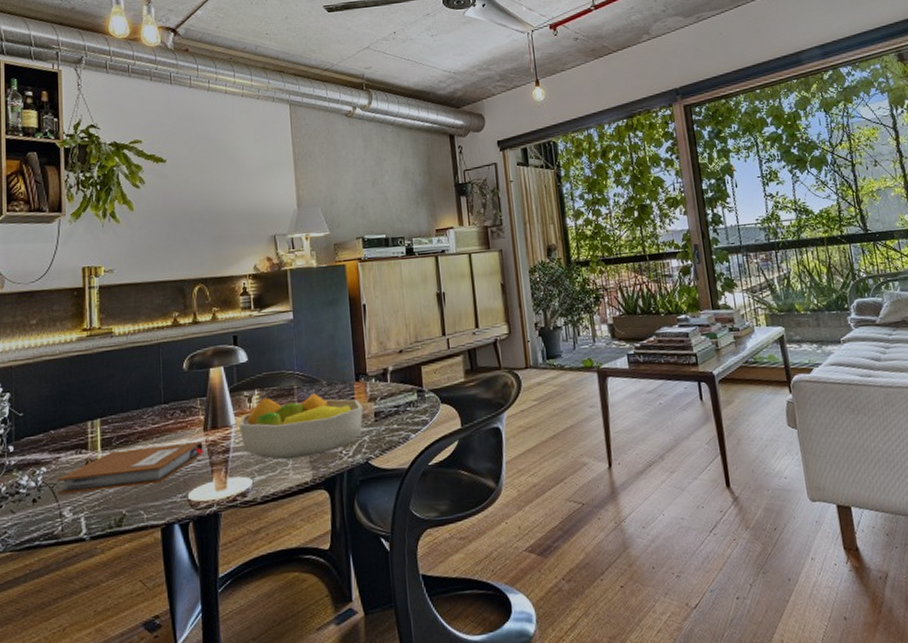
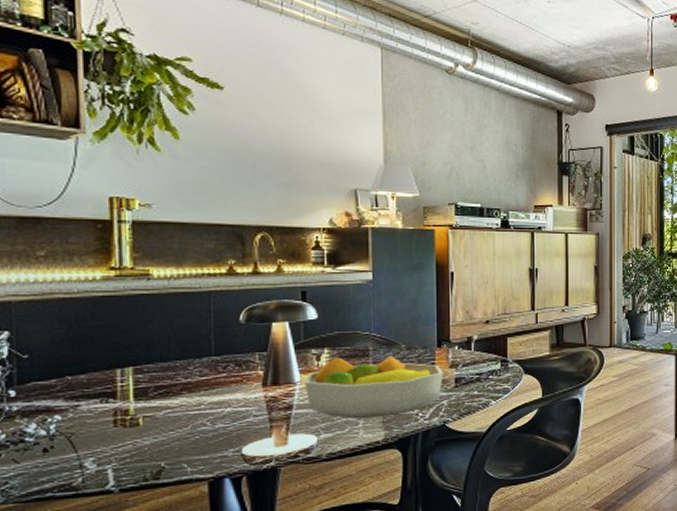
notebook: present [57,442,203,494] -> none [76,397,261,445]

